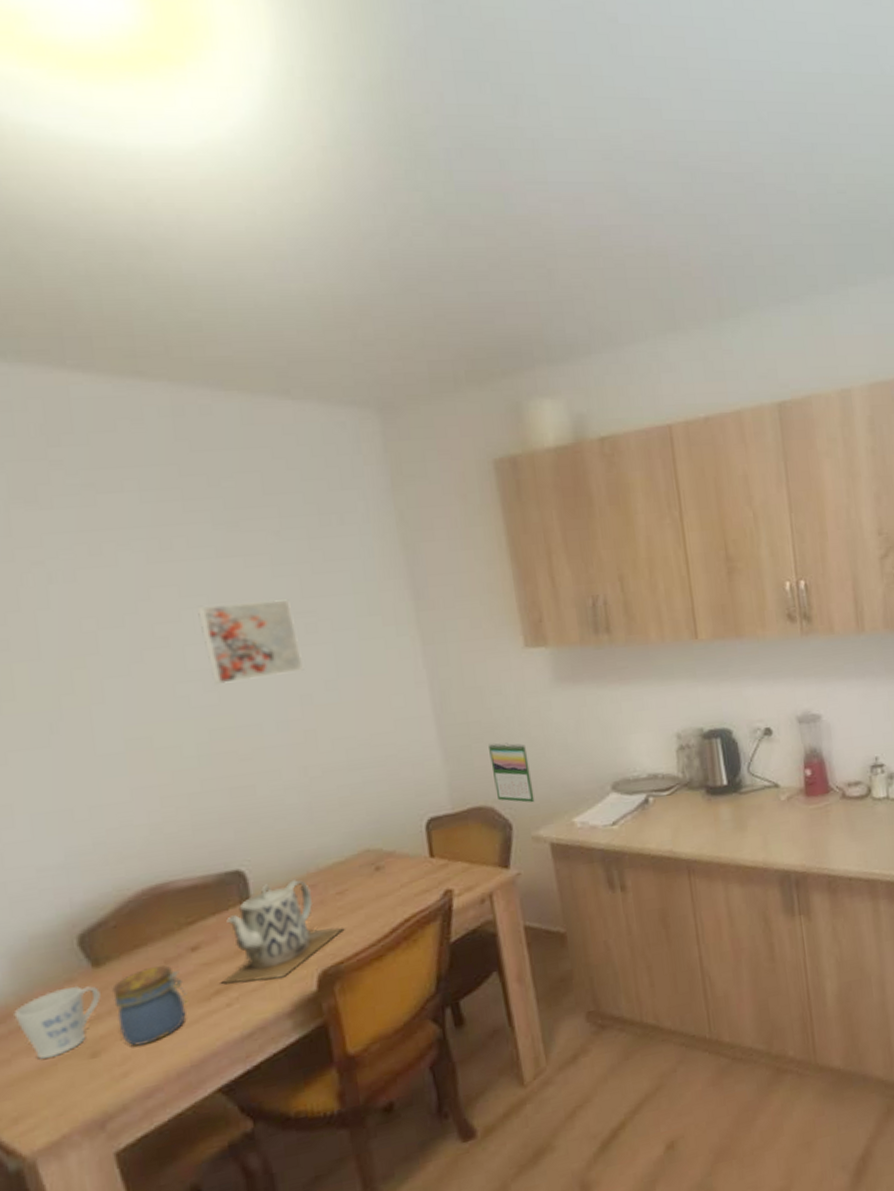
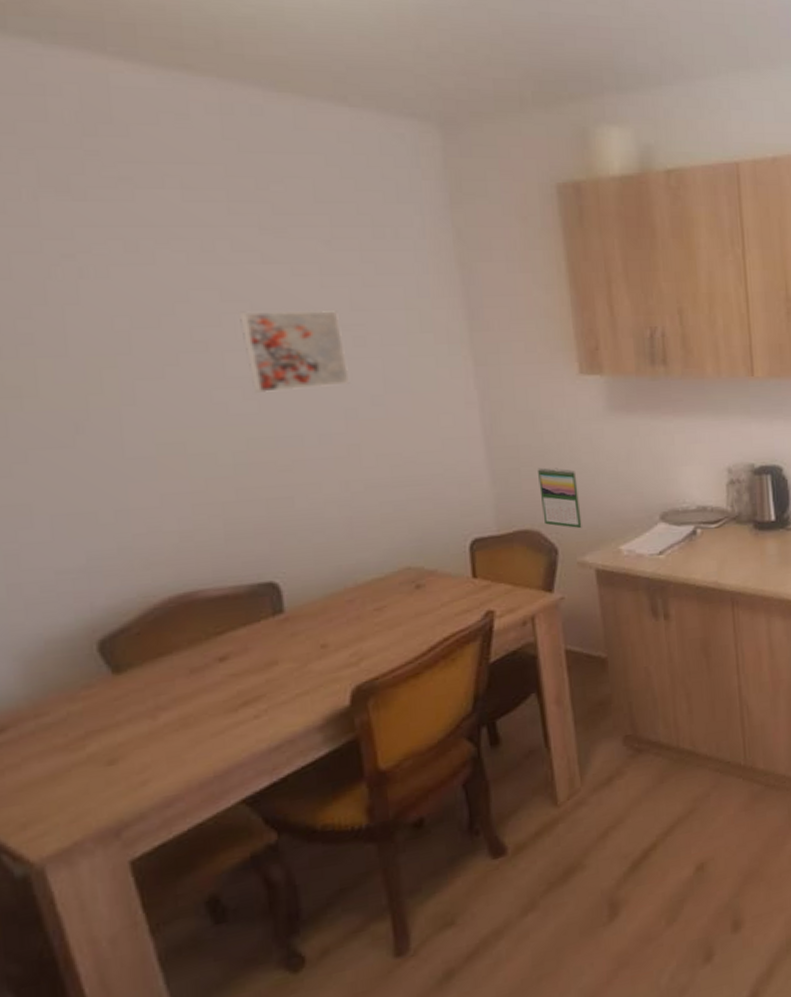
mug: present [14,985,101,1059] -> none [25,691,120,765]
jar: present [111,965,190,1046] -> none [132,674,216,755]
teapot: present [220,879,345,984] -> none [248,594,381,696]

